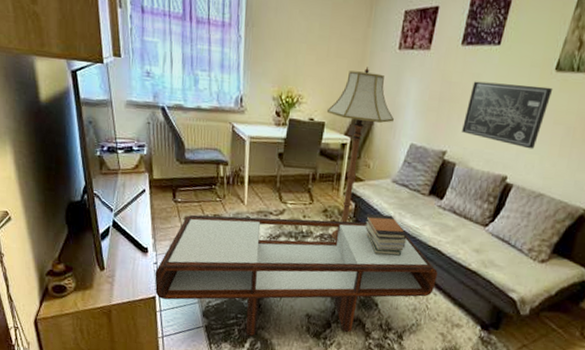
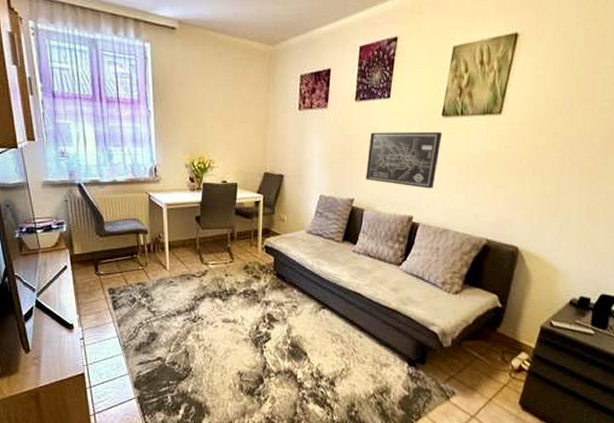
coffee table: present [155,215,438,336] -> none [82,274,360,401]
floor lamp: present [326,67,394,240] -> none [238,128,301,295]
book stack: present [365,214,407,256] -> none [286,265,327,304]

